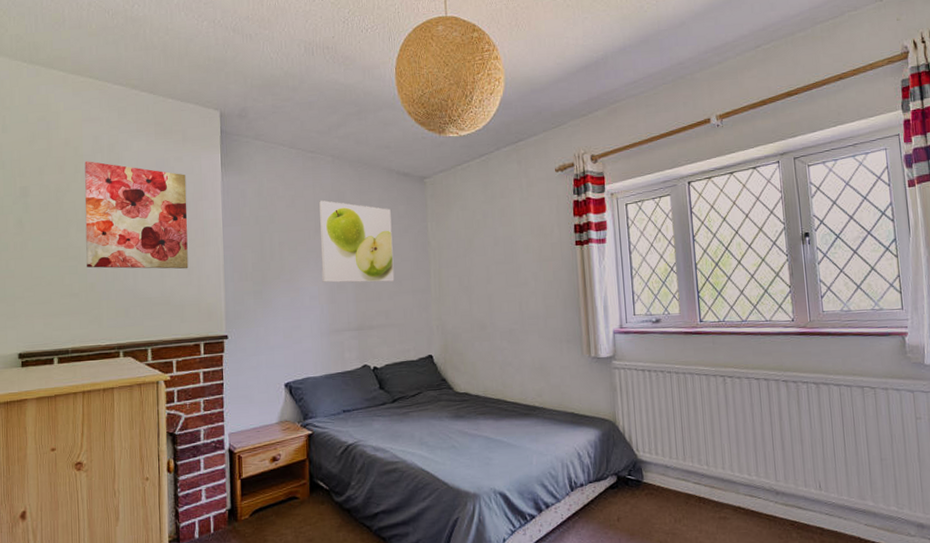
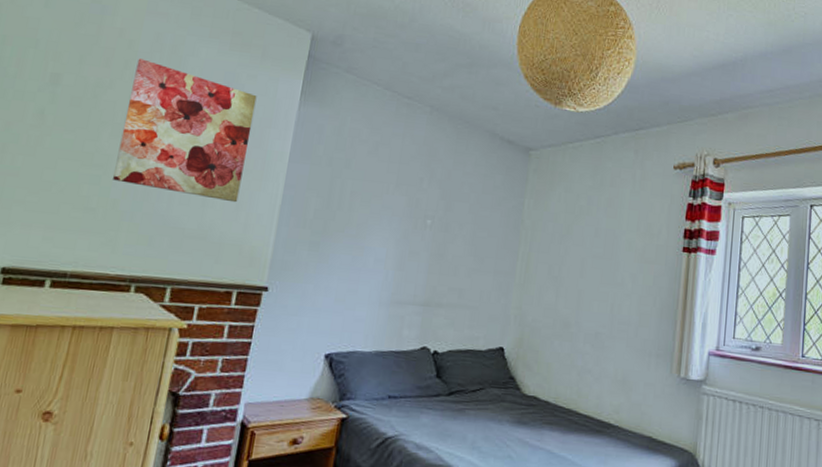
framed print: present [319,200,395,283] -> none [393,153,486,257]

